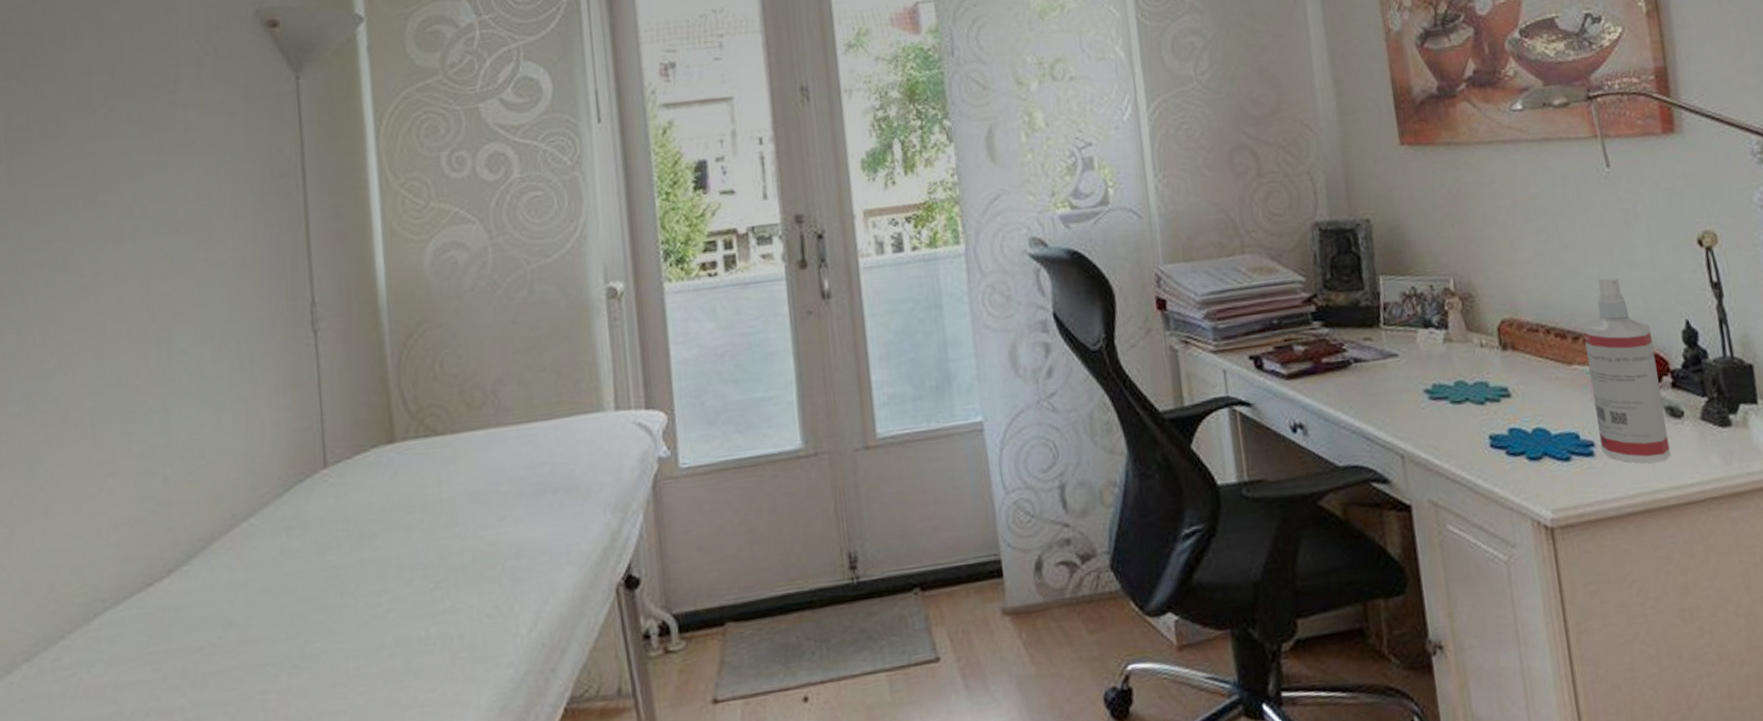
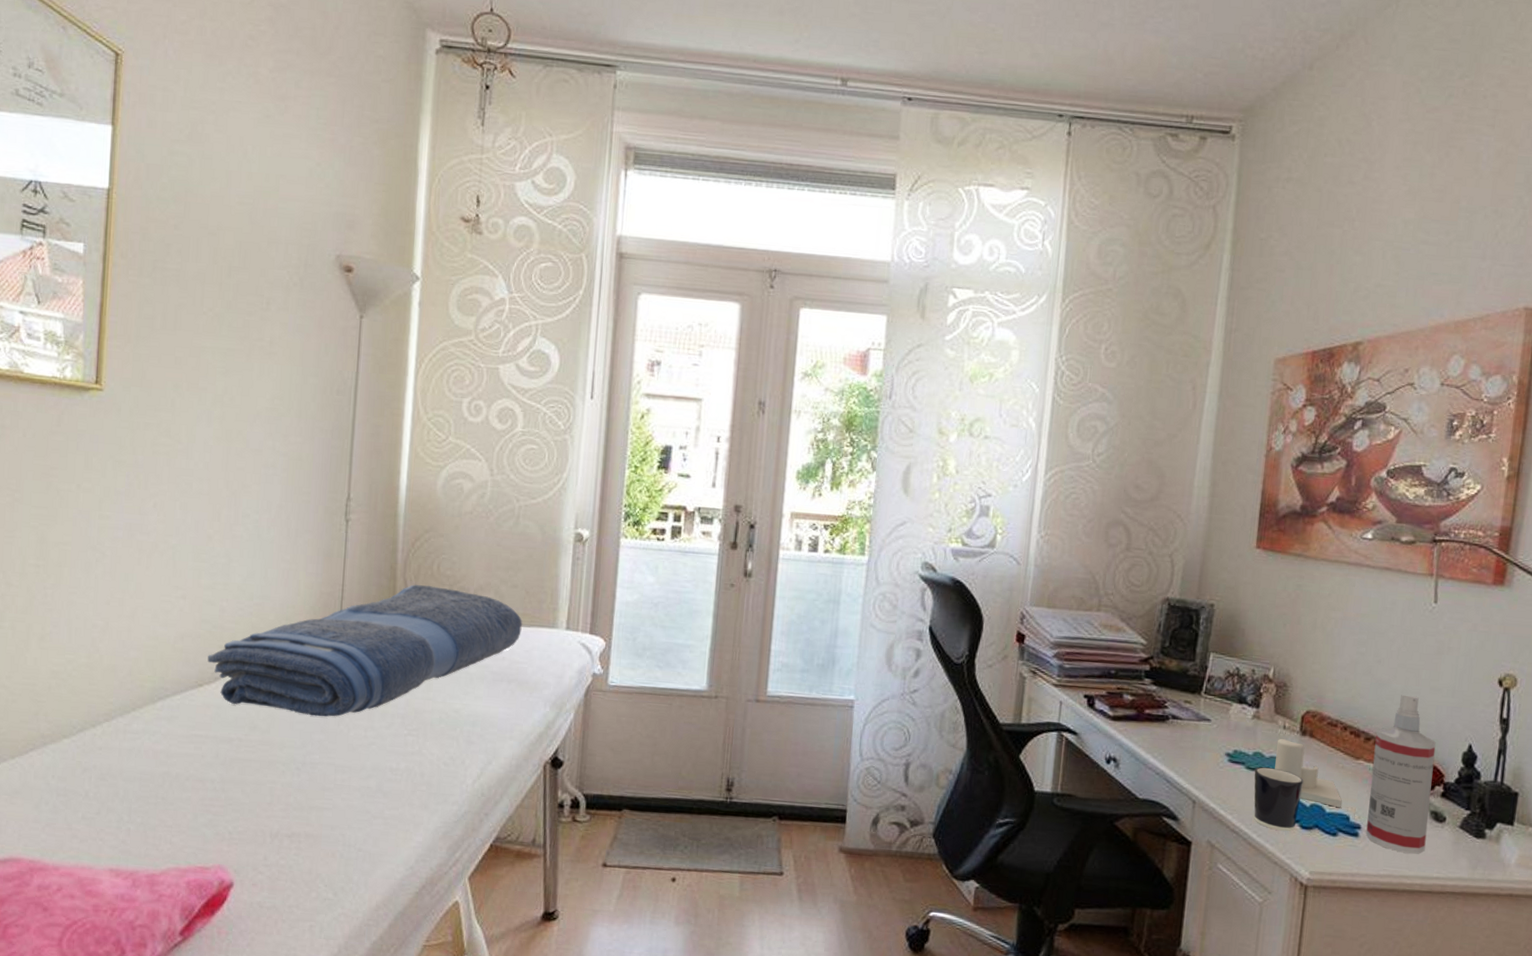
towel: none [154,389,560,601] -> present [207,584,523,717]
mug: none [1460,395,1523,470] -> present [1254,767,1304,832]
candle: none [1477,358,1567,427] -> present [1275,738,1342,807]

